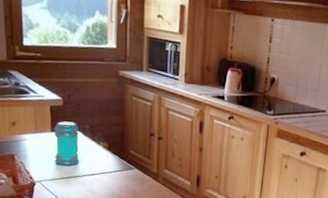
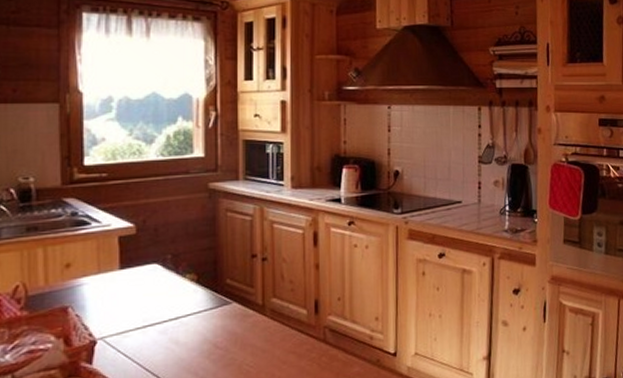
jar: present [54,121,80,165] -> none [123,253,159,311]

